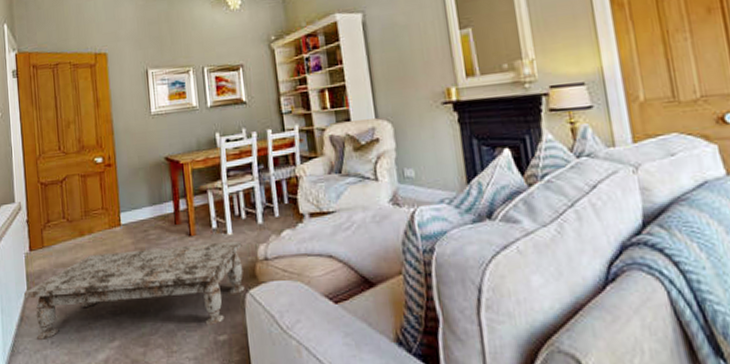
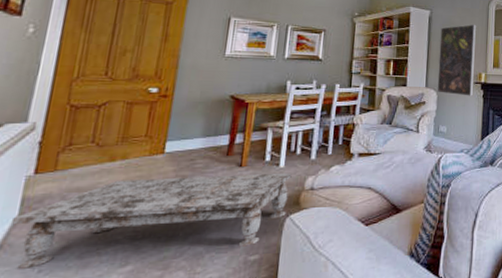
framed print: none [380,18,443,125] -> present [437,24,476,96]

